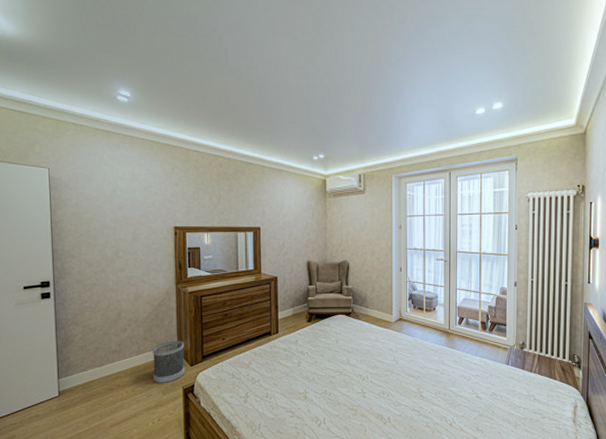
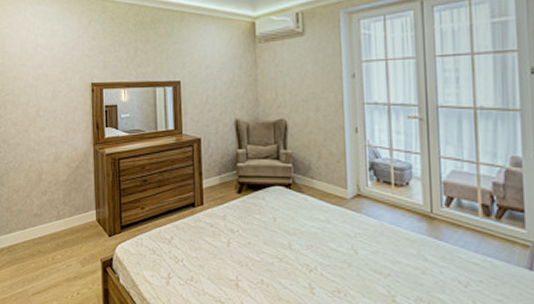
wastebasket: present [153,340,186,383] -> none [71,206,104,254]

